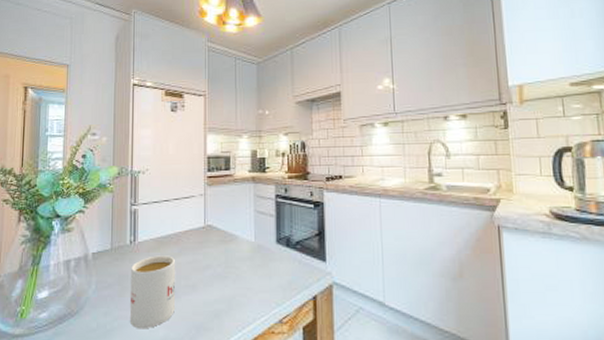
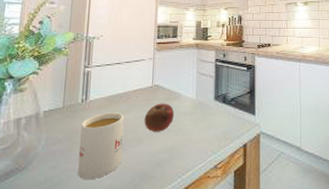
fruit: none [197,246,230,279] -> present [144,103,174,132]

